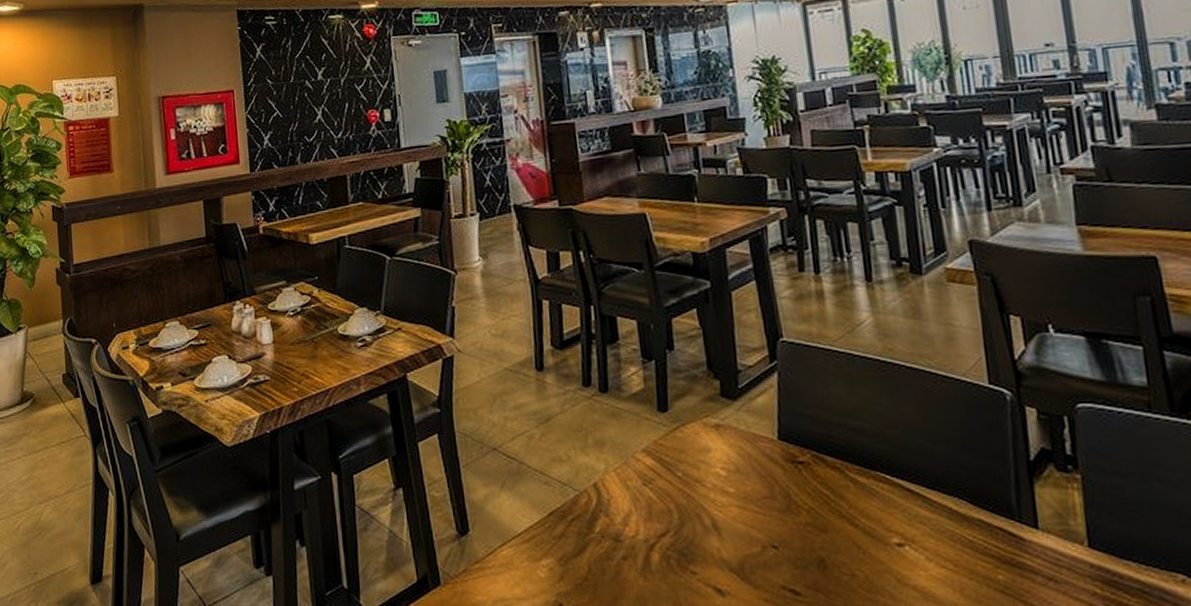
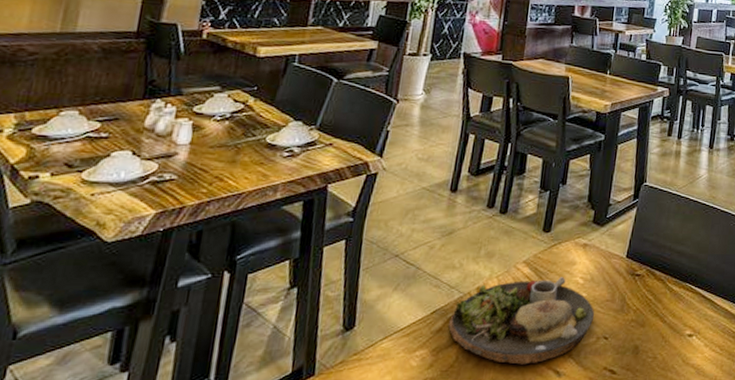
dinner plate: none [570,468,753,579] -> present [448,277,595,365]

